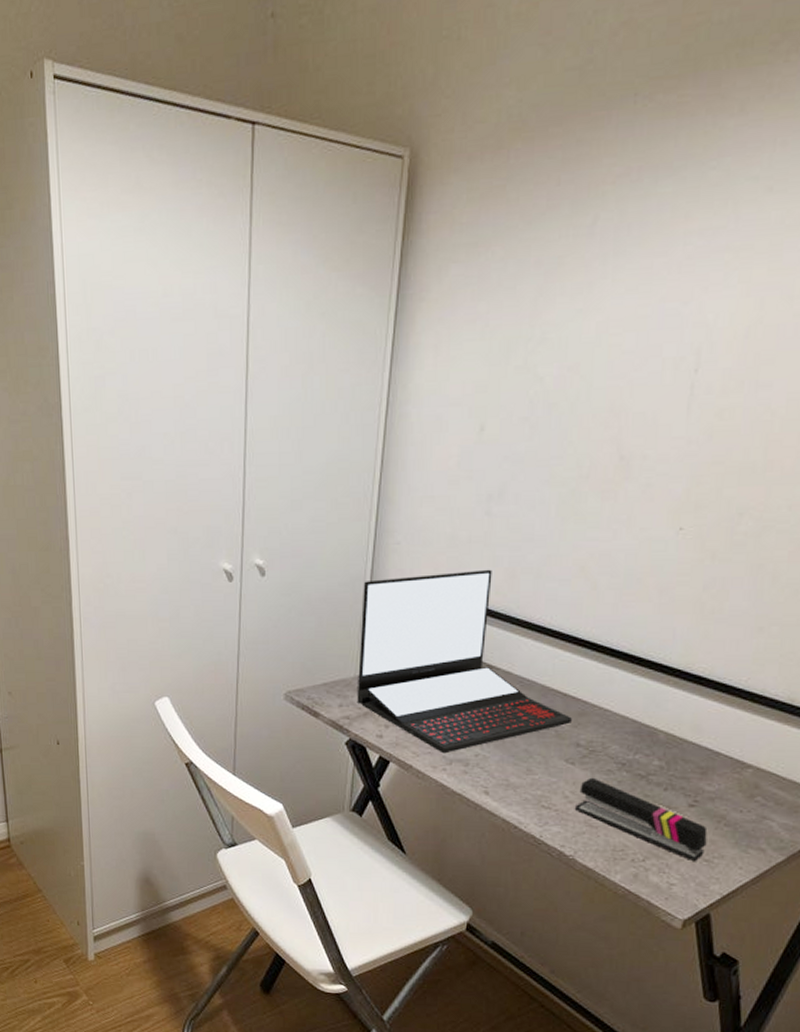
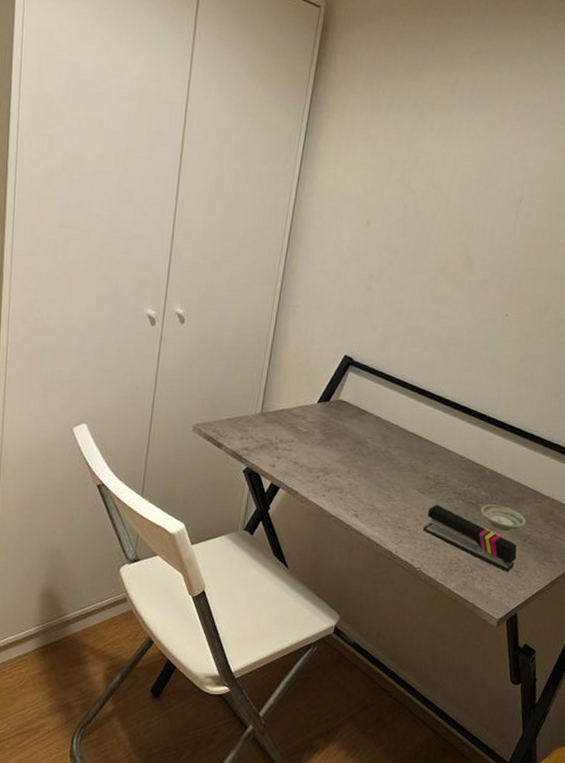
laptop: present [357,569,572,754] -> none [255,333,424,482]
saucer: none [652,776,720,810] -> present [480,504,527,531]

